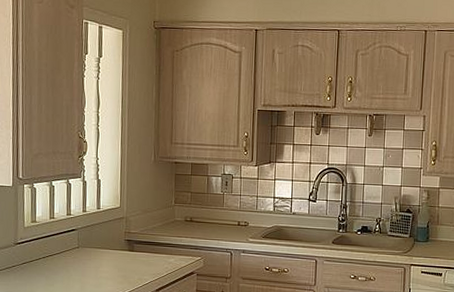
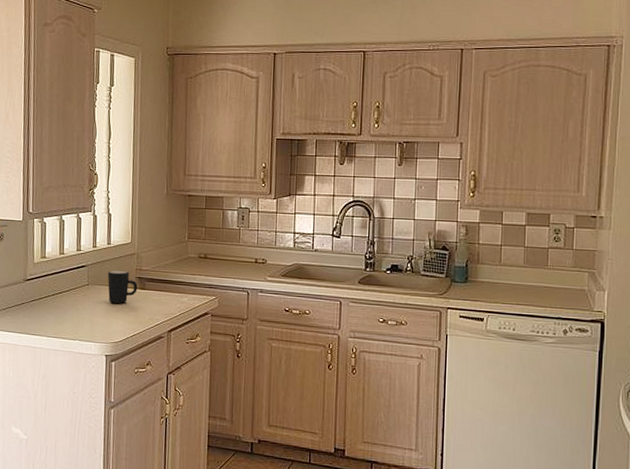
mug: none [97,233,127,265] -> present [107,270,138,303]

